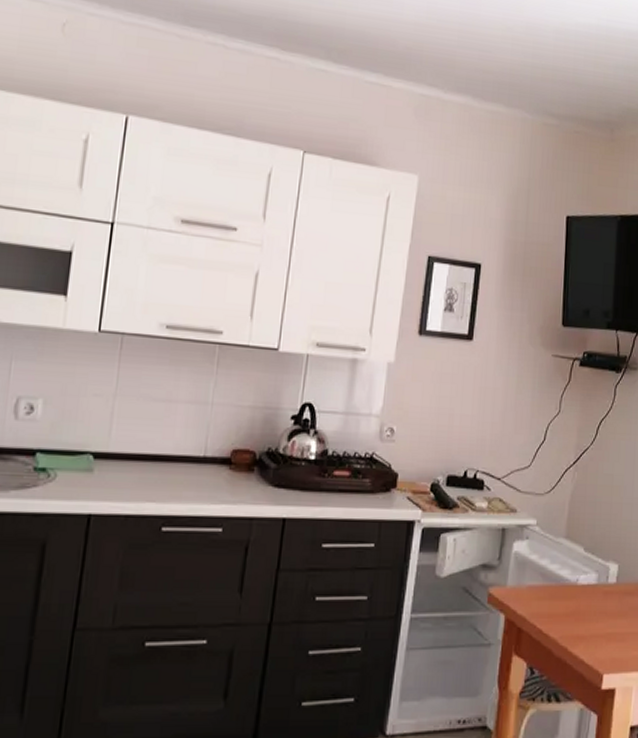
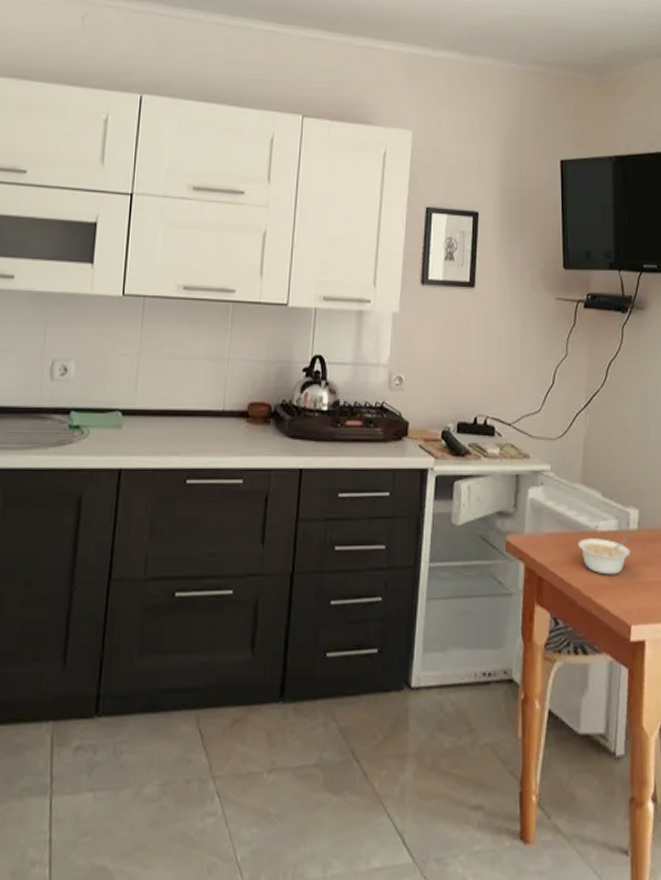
legume: none [558,590,608,627] -> present [578,537,630,575]

